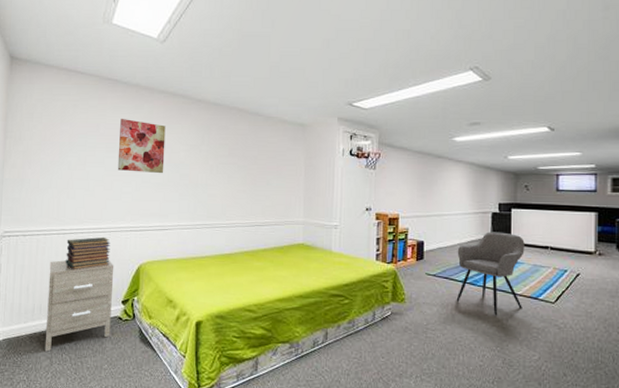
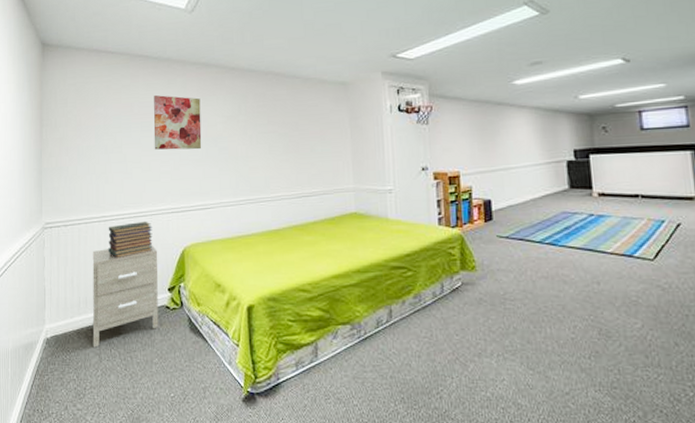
armchair: present [456,231,525,316] -> none [530,182,615,280]

